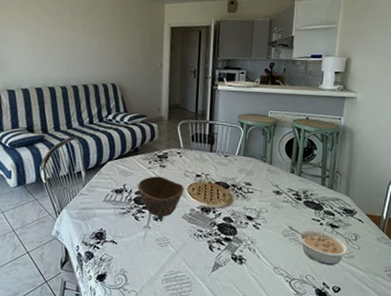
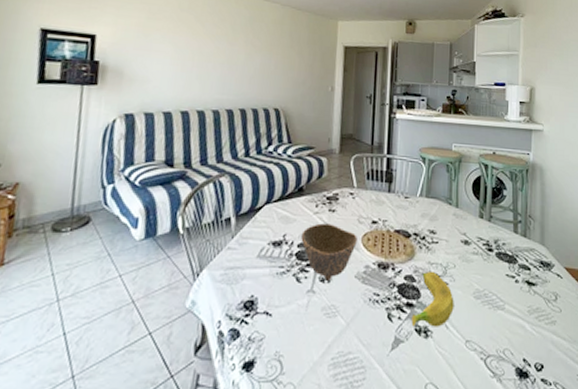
banana: none [229,215,266,257] -> present [411,272,454,327]
legume: present [288,225,350,266] -> none [479,284,550,336]

